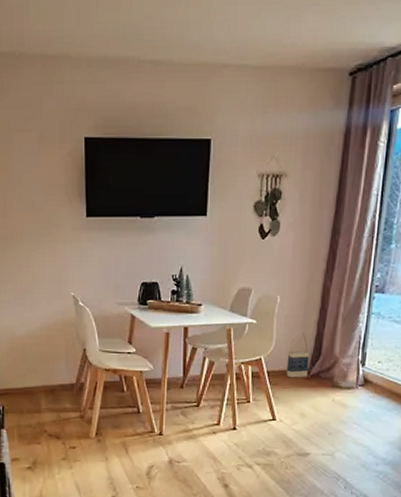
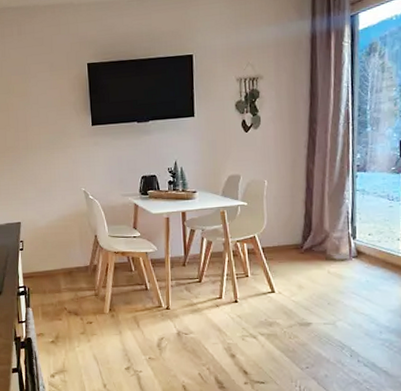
bag: present [286,332,309,378] -> none [279,210,301,253]

